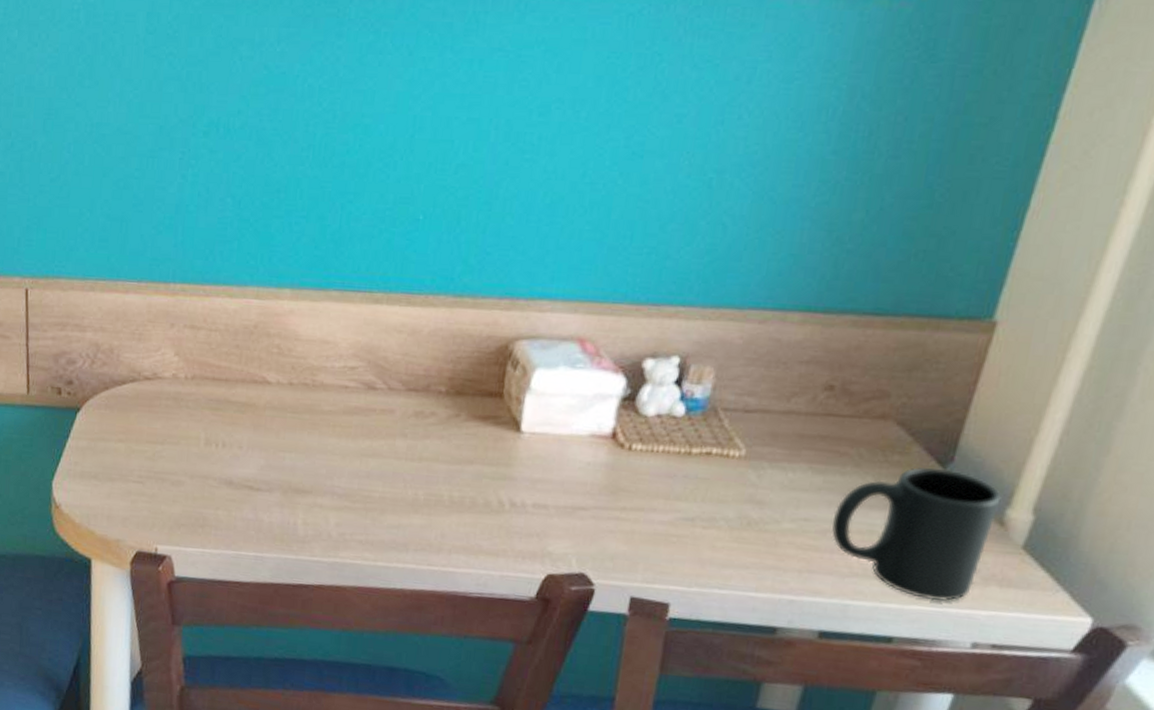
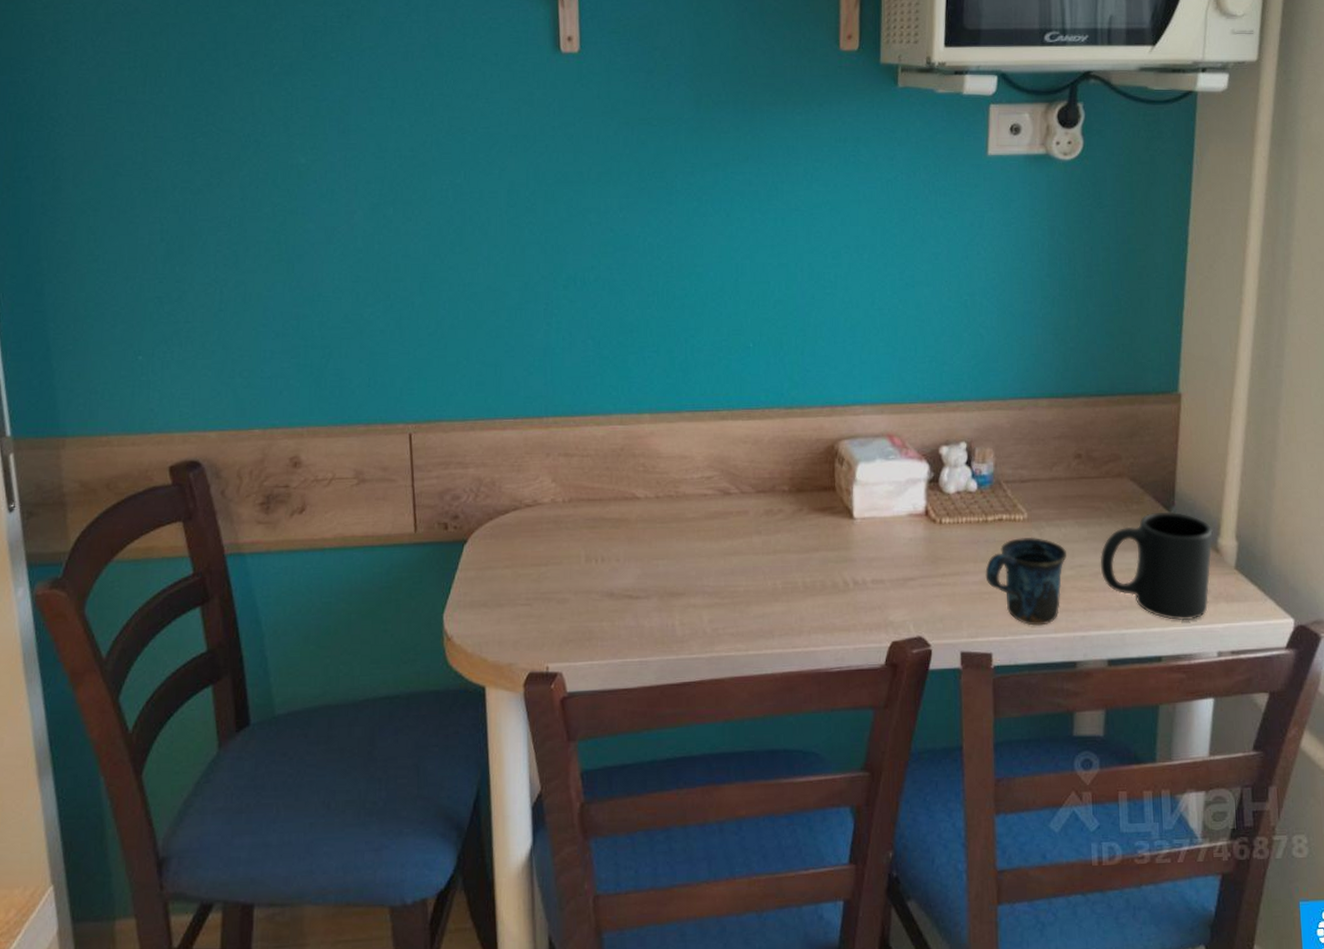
mug: none [676,477,791,581] -> present [985,537,1067,626]

